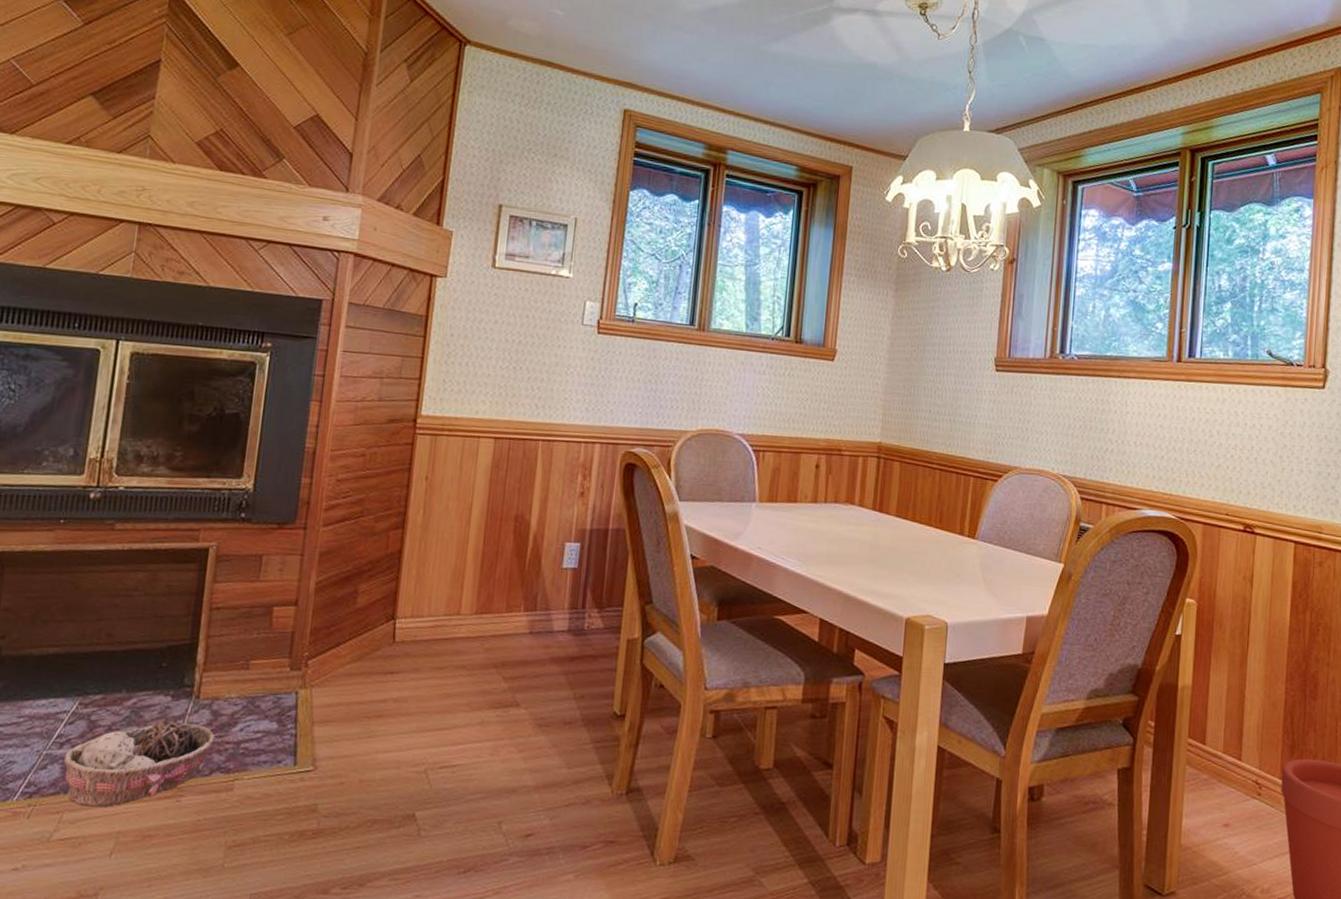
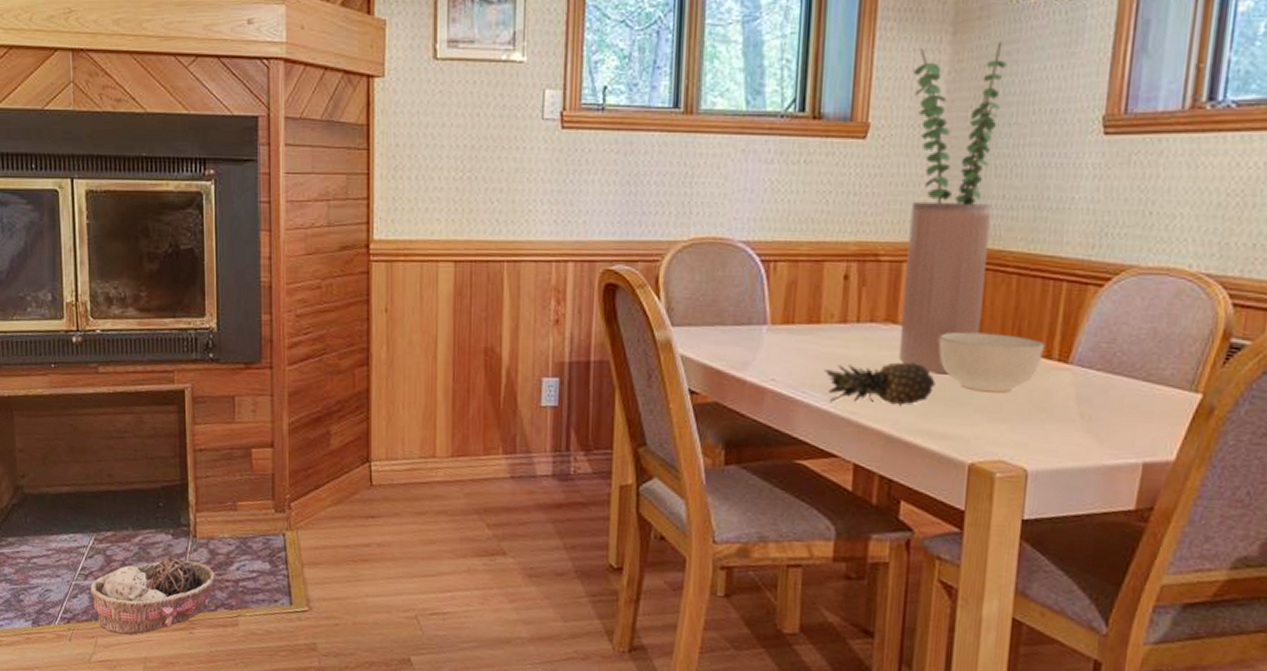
fruit: none [798,535,882,570] -> present [823,362,936,405]
vase: none [855,299,932,546] -> present [898,41,1007,375]
bowl: none [884,512,959,562] -> present [938,331,1046,394]

